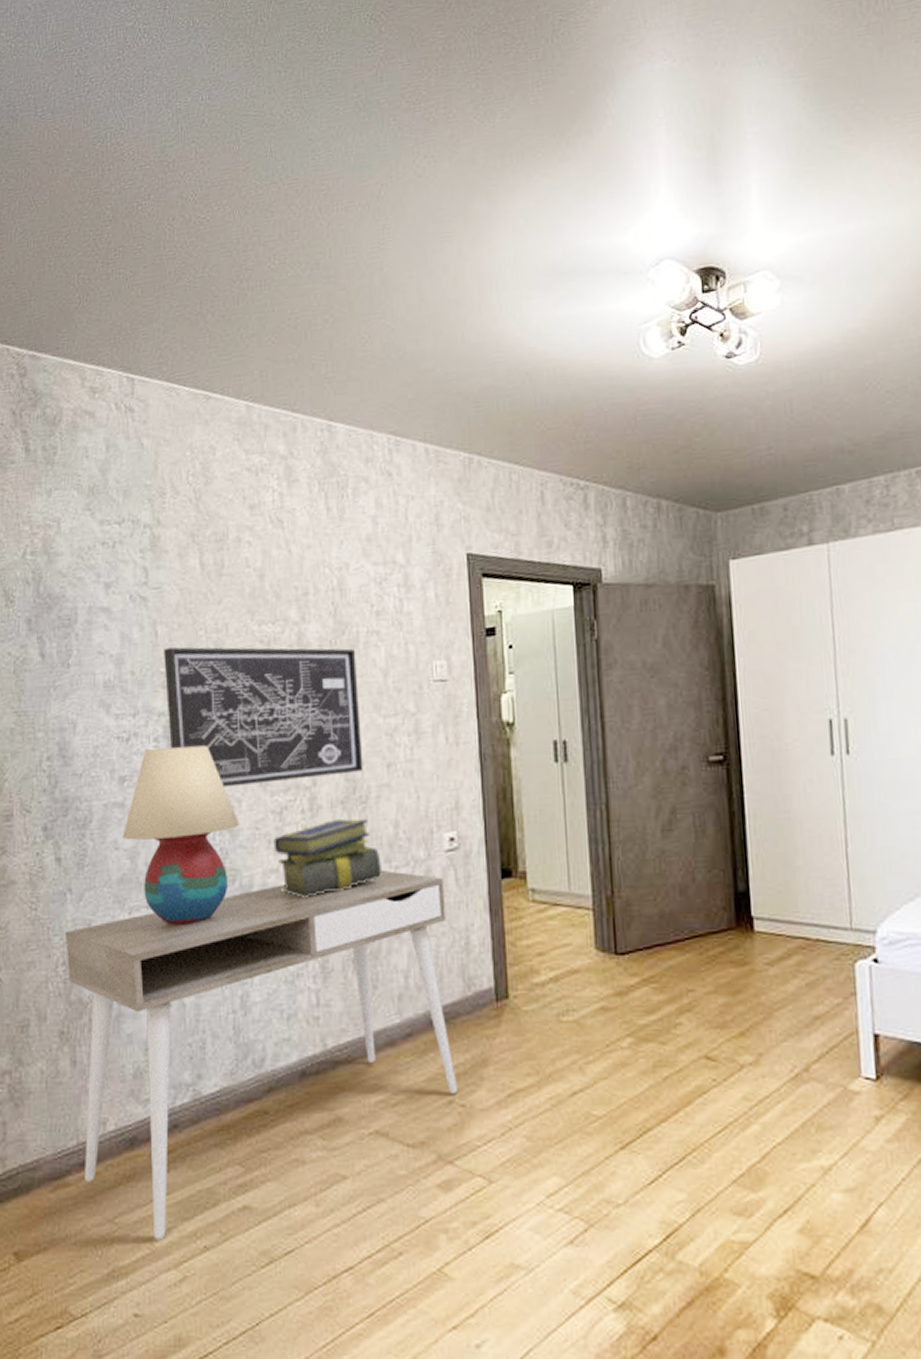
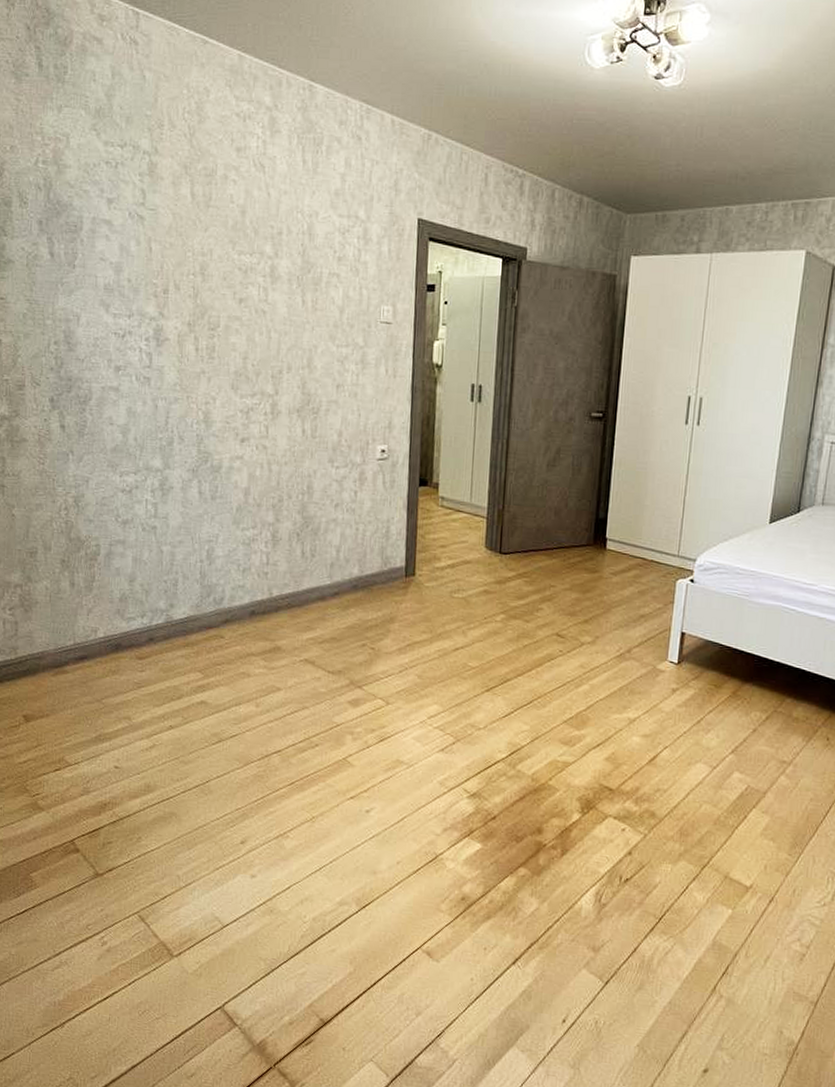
desk: present [64,869,457,1240] -> none [67,467,374,718]
table lamp: present [122,745,239,925] -> none [116,347,213,491]
wall art: present [164,647,363,788] -> none [156,263,318,389]
stack of books: present [273,818,381,897] -> none [240,423,326,482]

